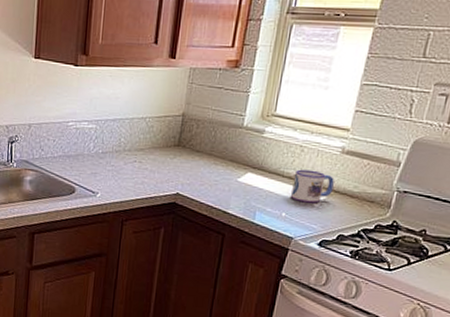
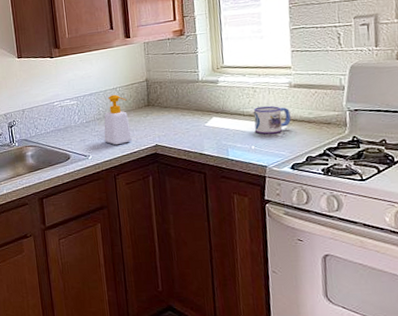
soap bottle: none [119,125,156,186] -> present [104,94,132,145]

